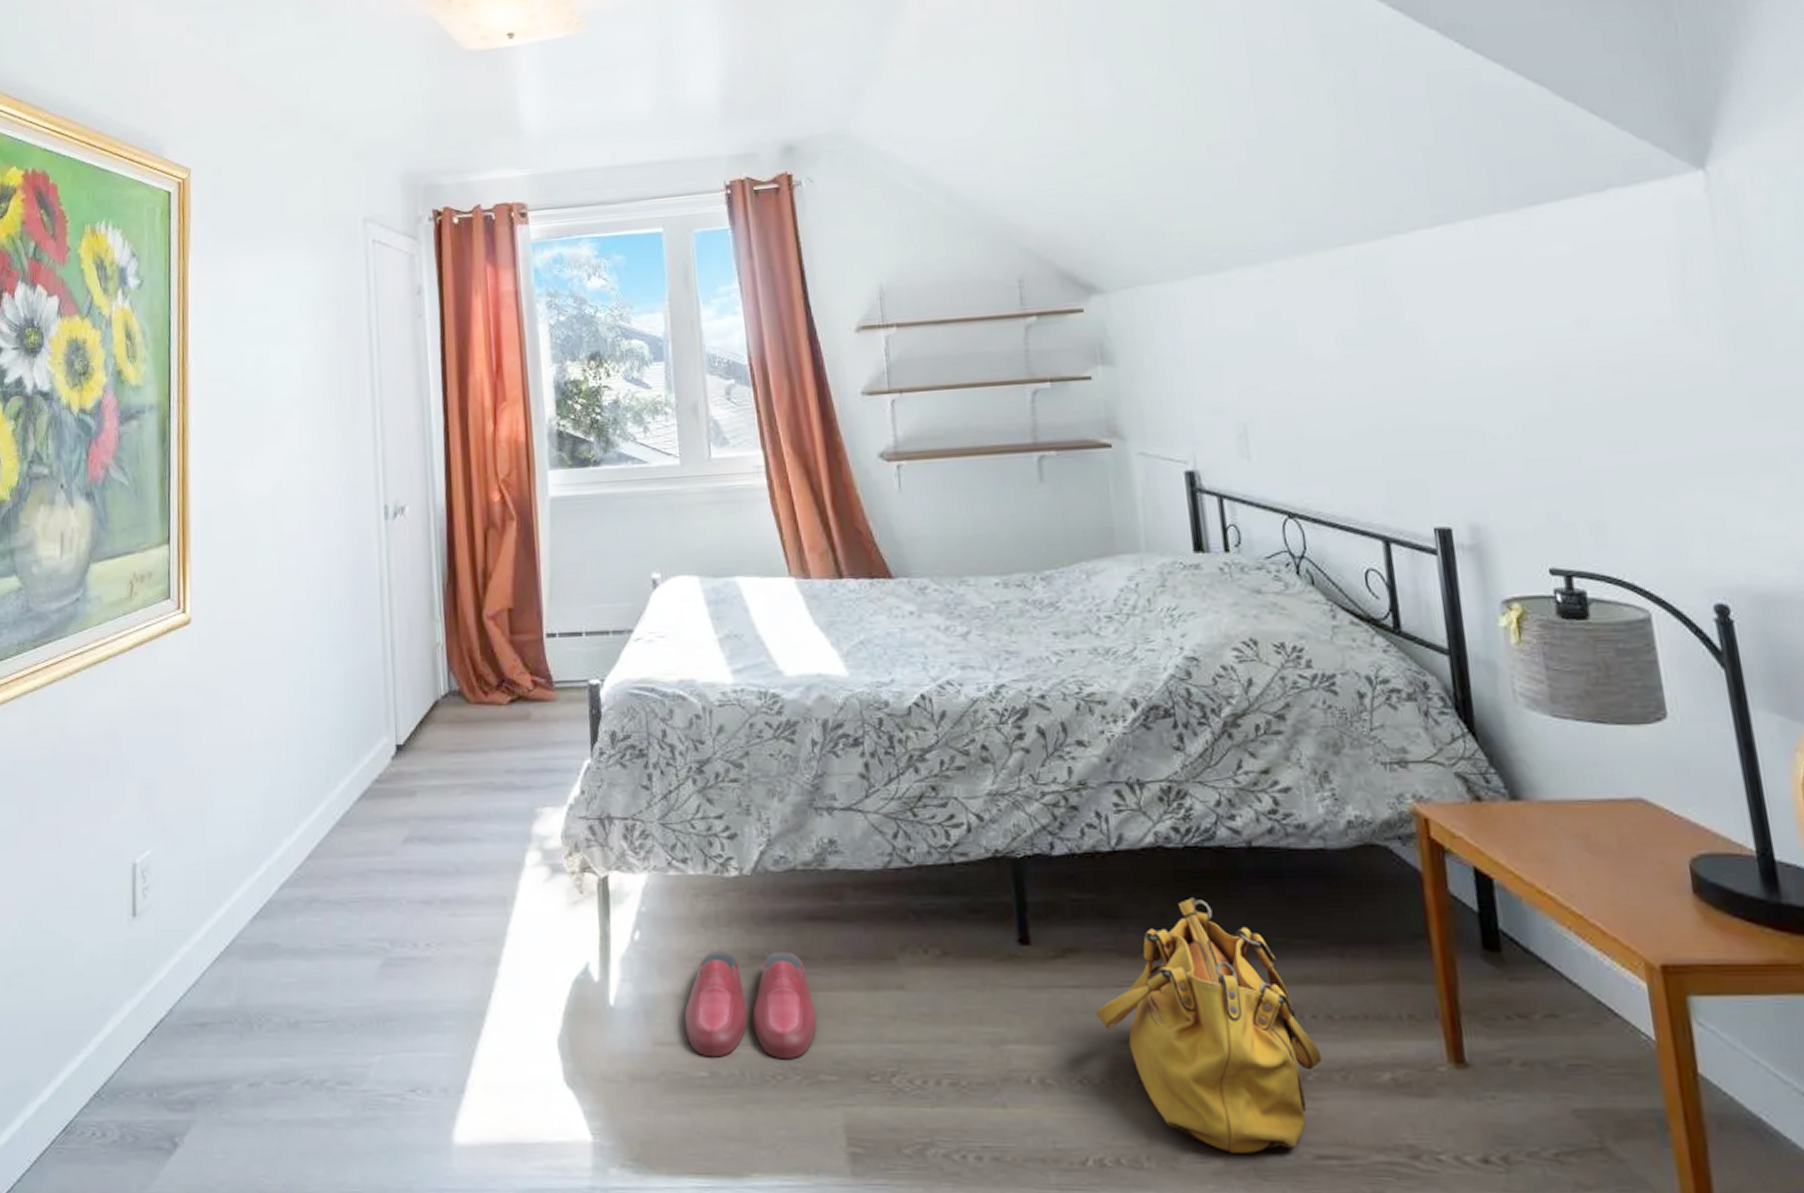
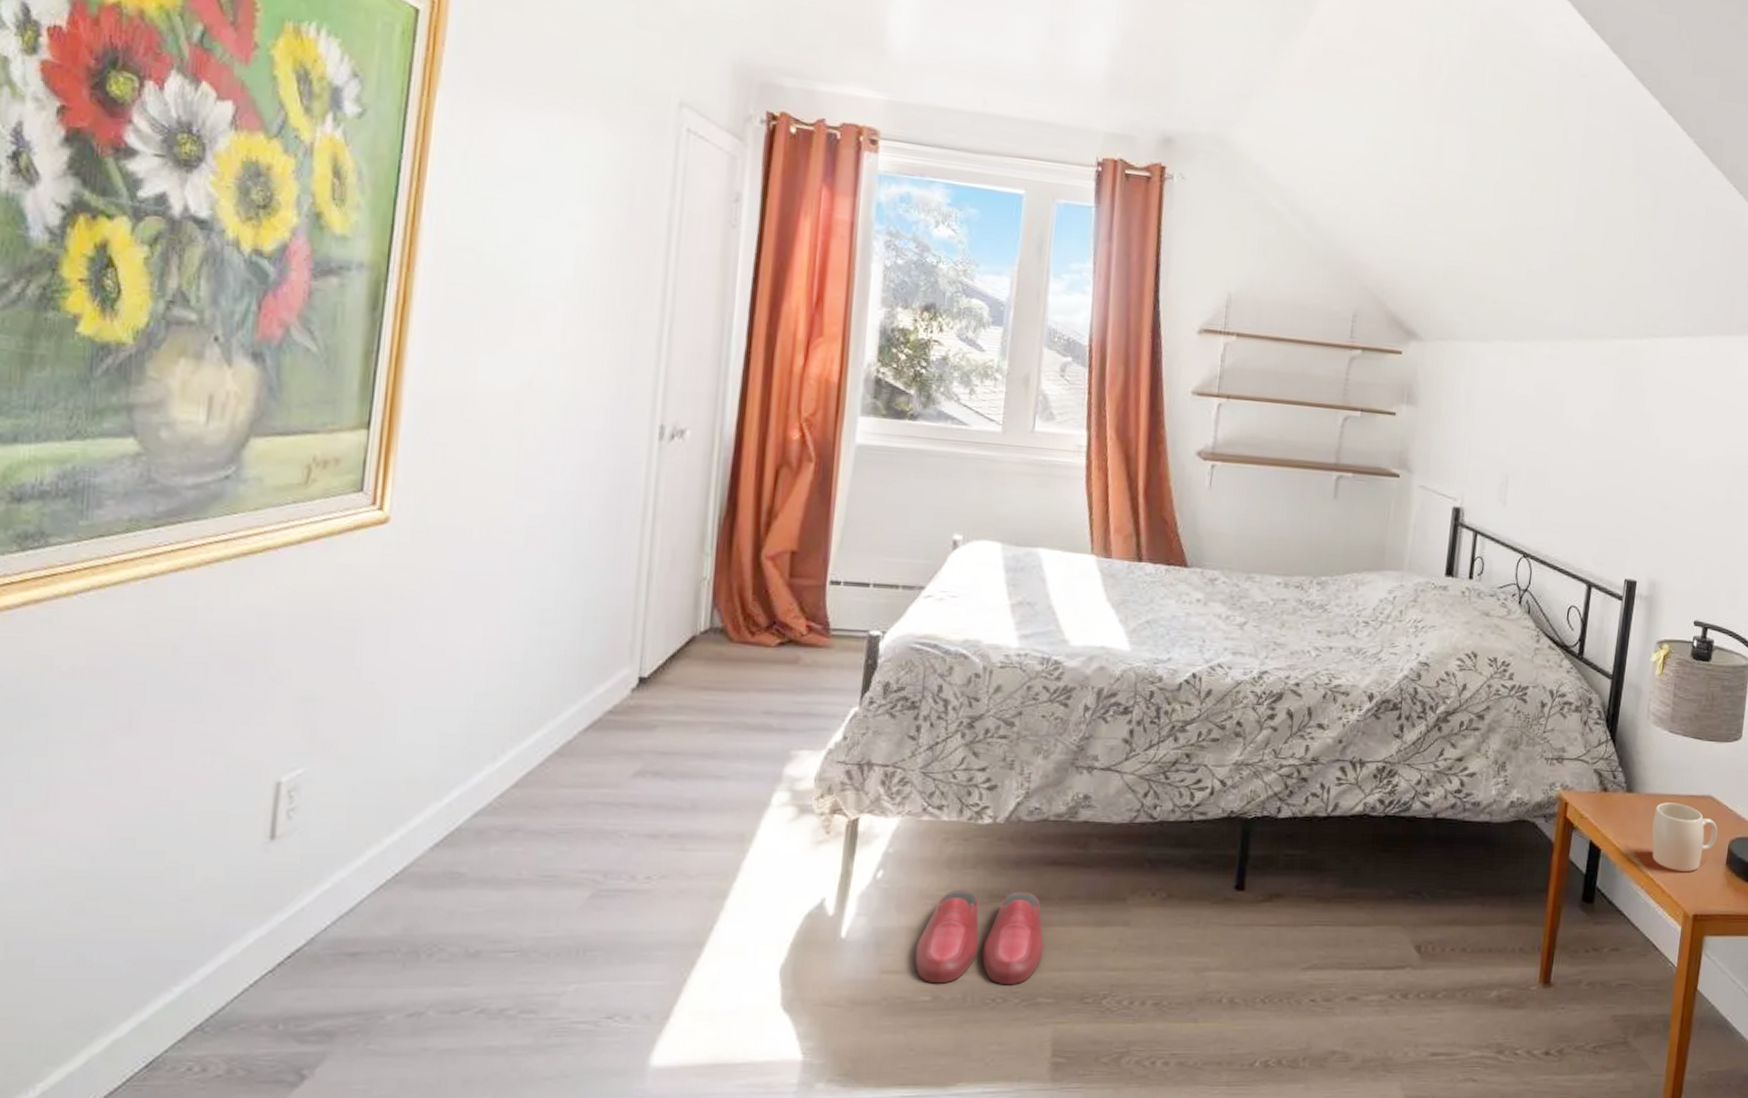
handbag: present [1095,898,1322,1155] -> none [1286,856,1452,1054]
mug: none [1560,810,1669,905] -> present [1651,802,1718,871]

